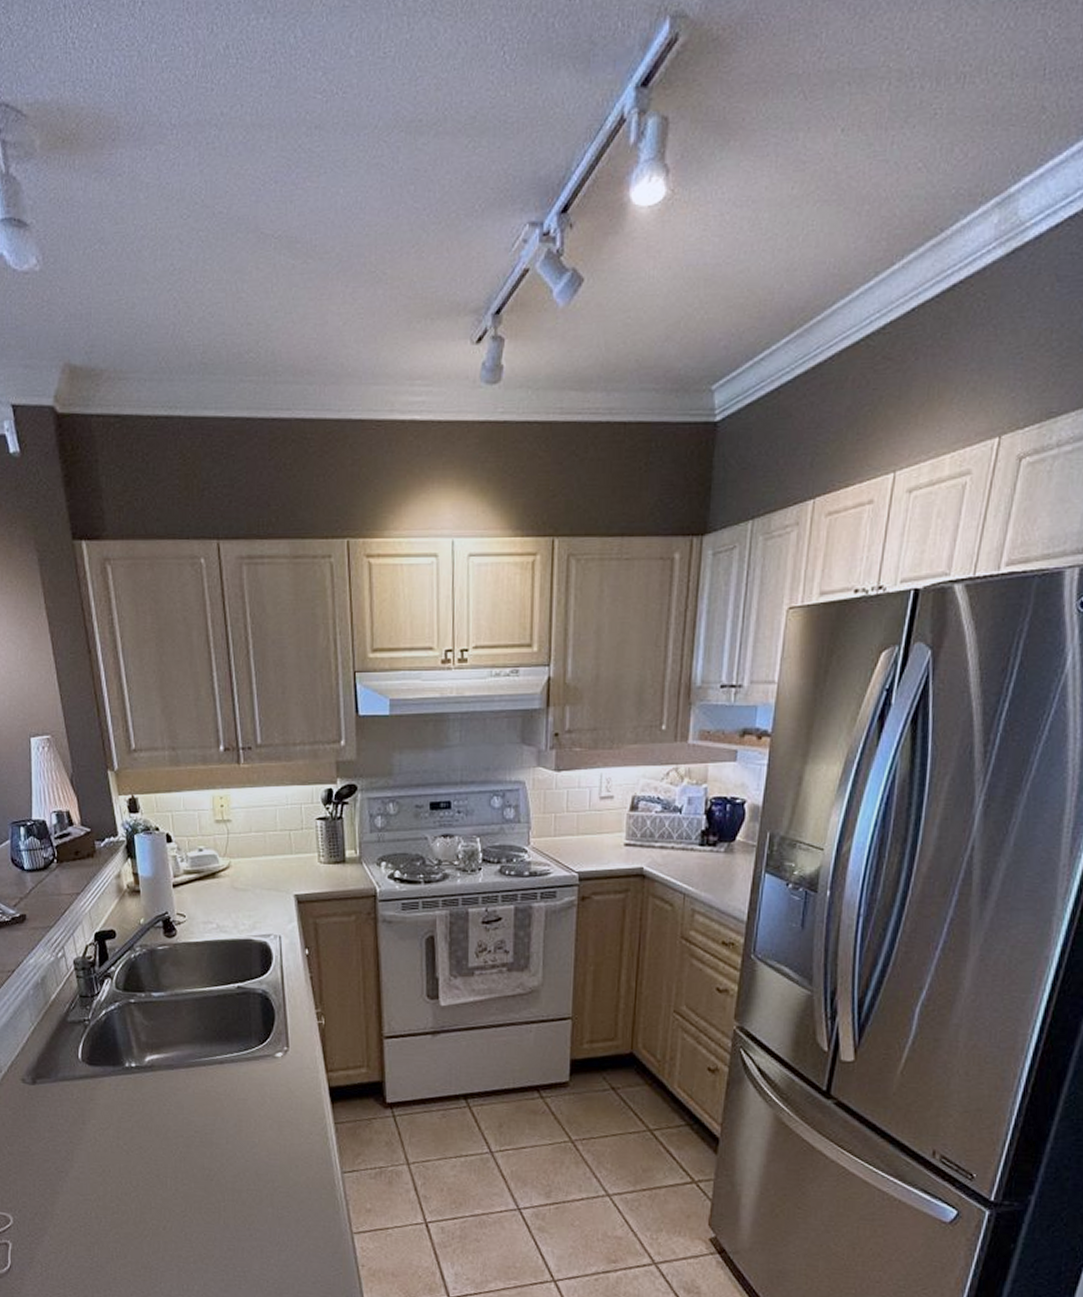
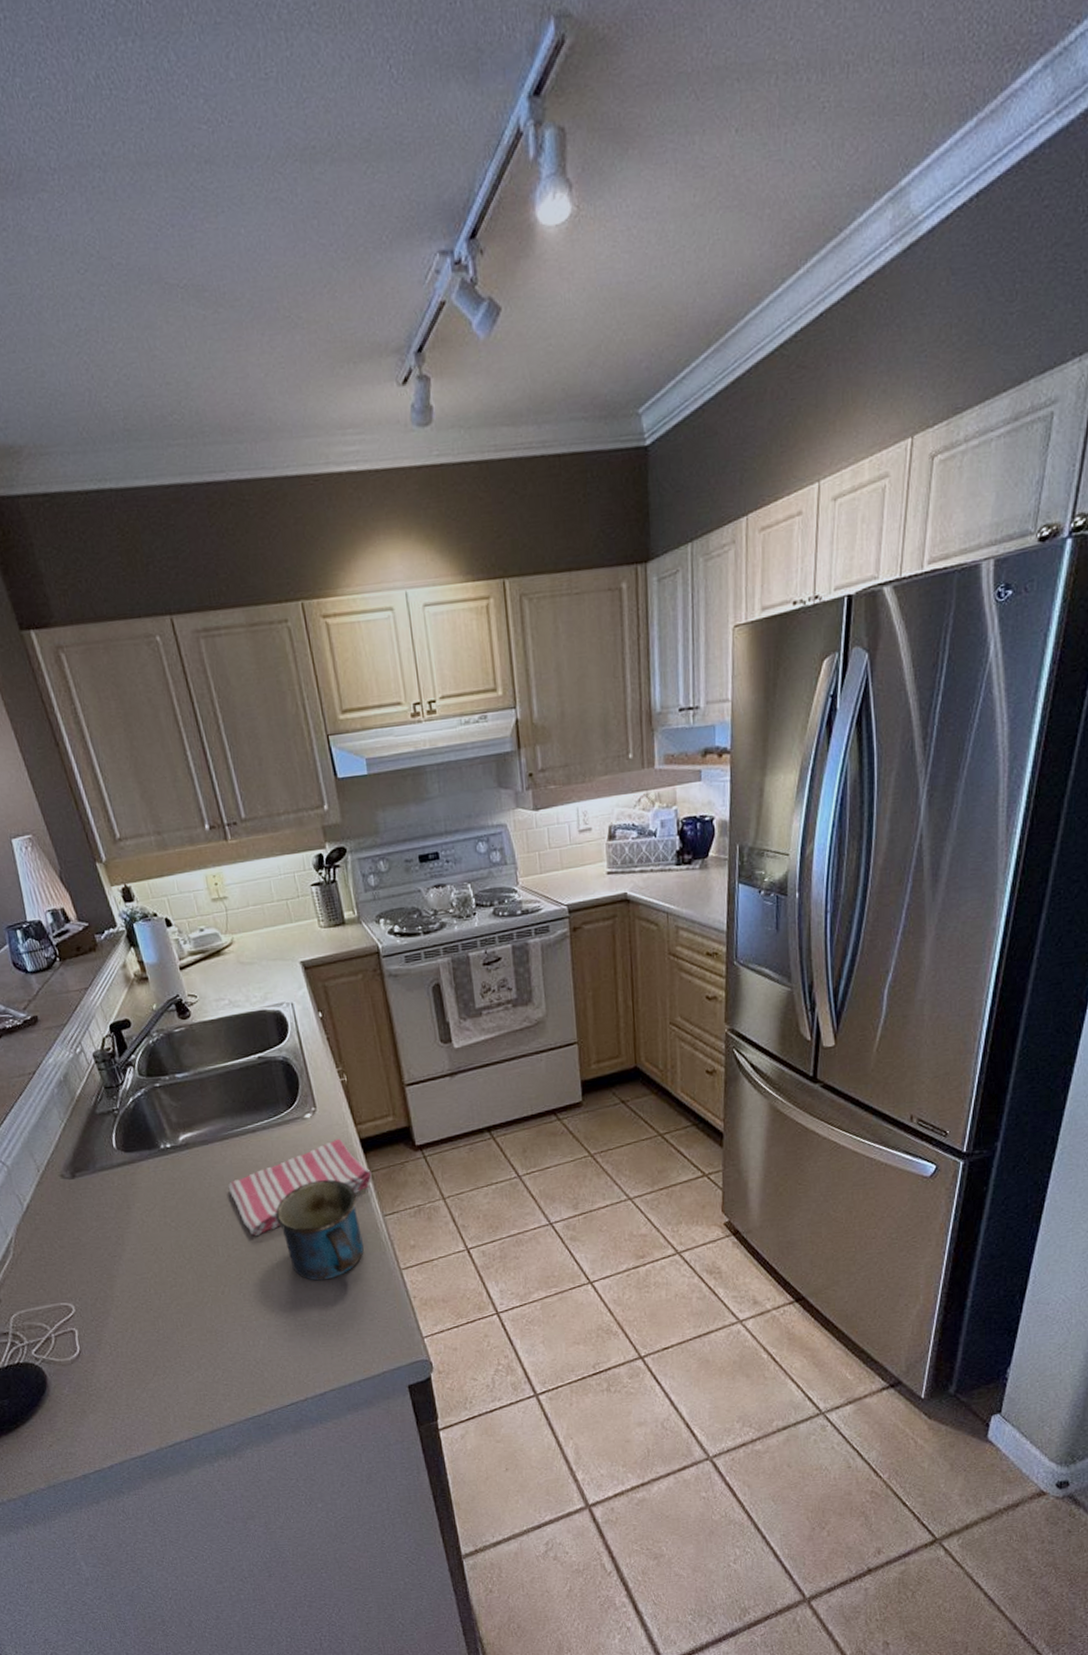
dish towel: none [186,1083,336,1173] -> present [228,1138,372,1236]
mug: none [230,1124,318,1232] -> present [275,1179,364,1281]

